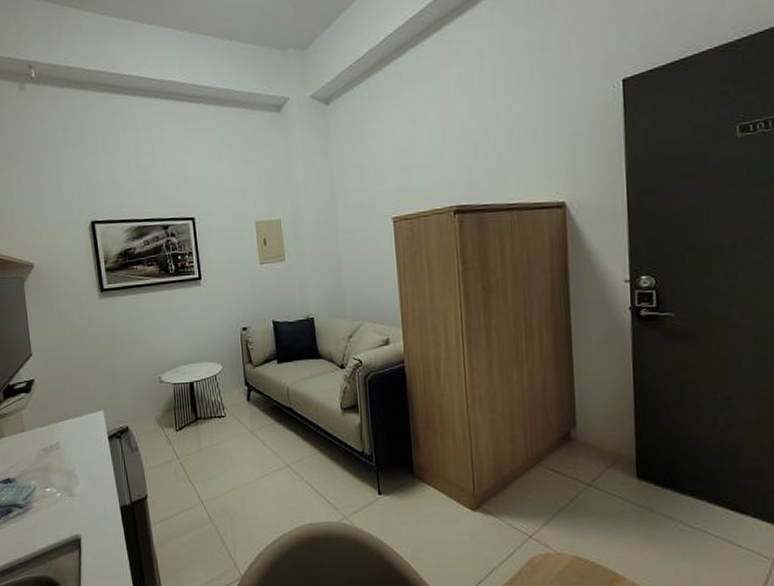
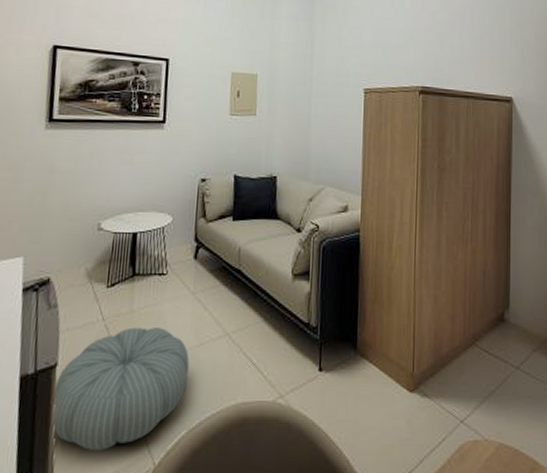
pouf: none [148,463,258,565] -> present [51,327,189,452]

